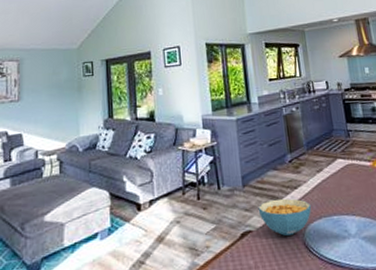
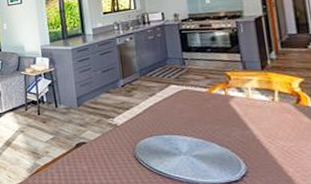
cereal bowl: present [258,198,312,236] -> none [91,117,143,149]

